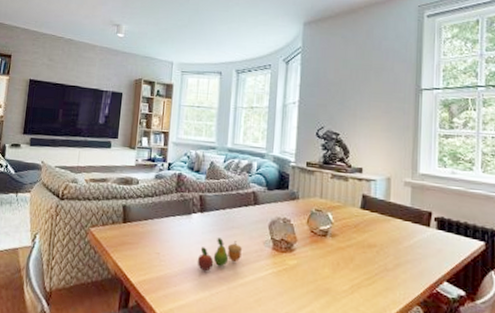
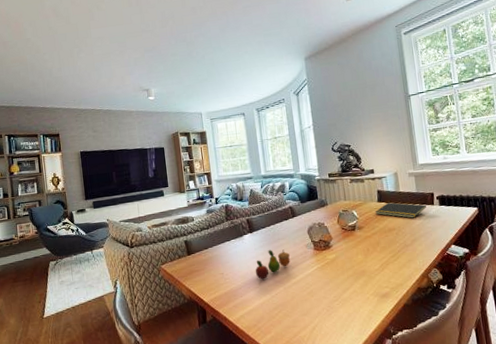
notepad: none [354,211,420,238] -> present [375,202,426,219]

